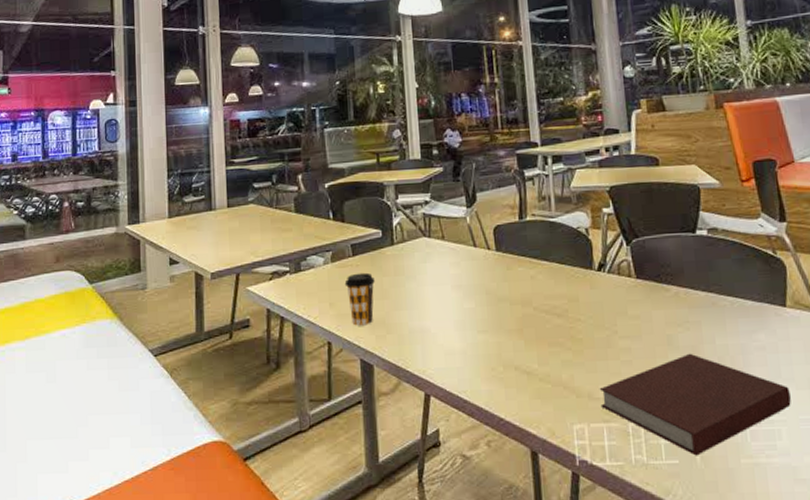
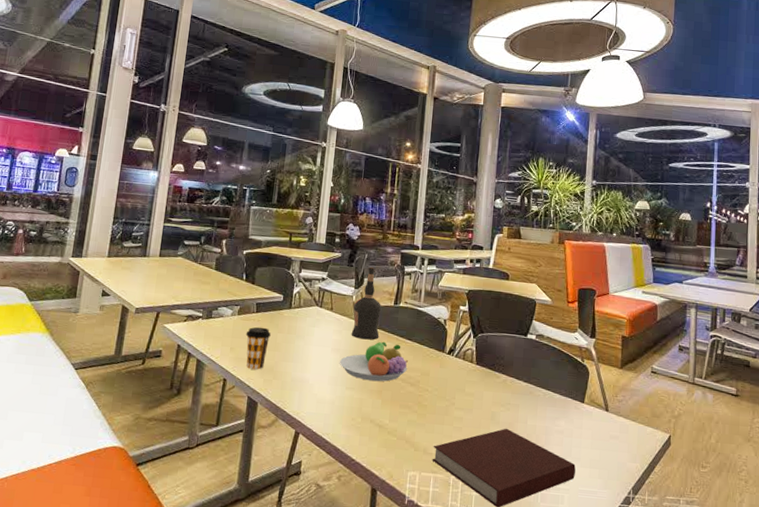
fruit bowl: none [463,267,550,319] -> present [339,341,408,382]
liquor bottle: none [469,178,508,269] -> present [351,267,382,340]

